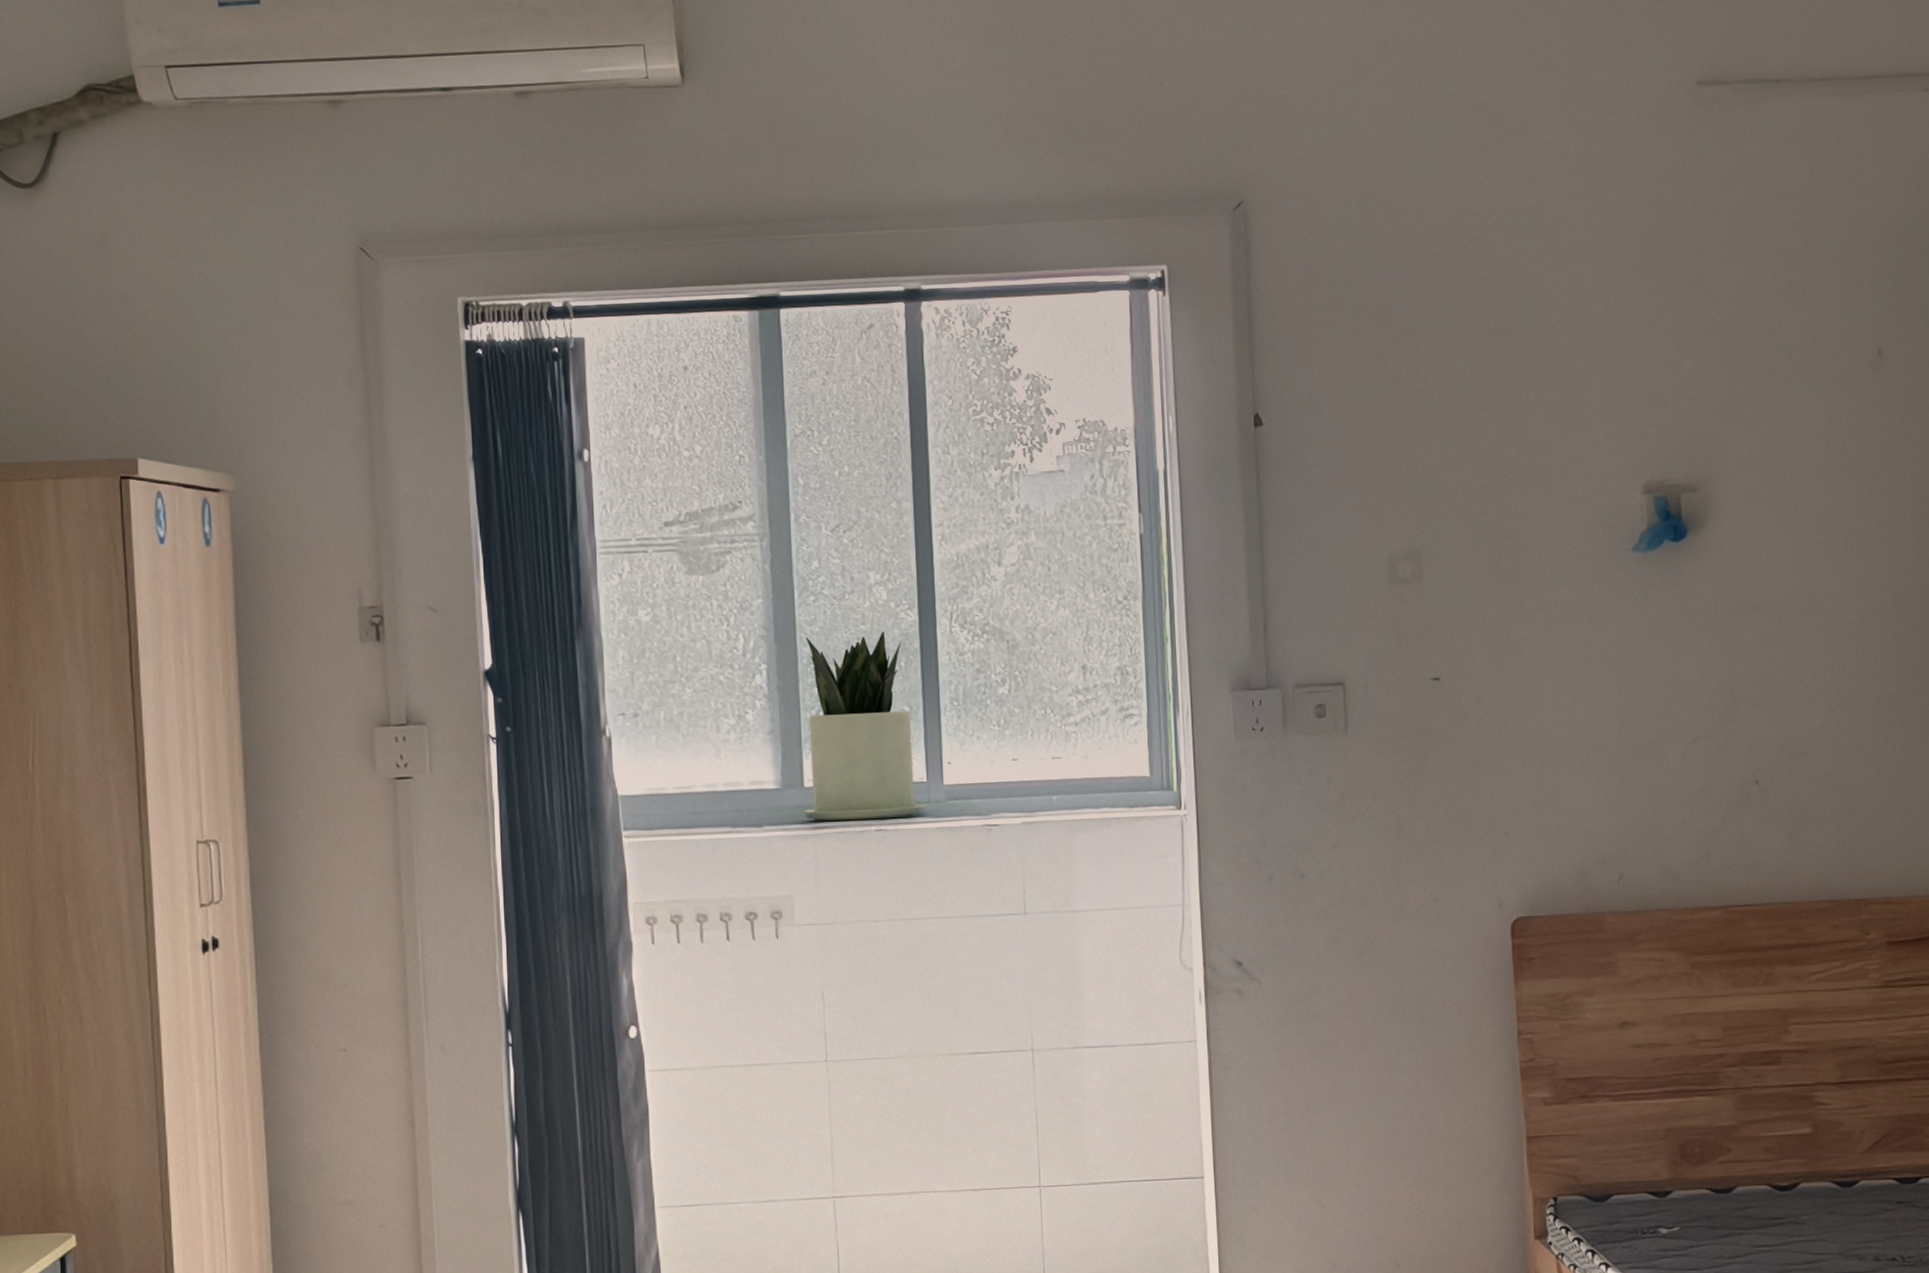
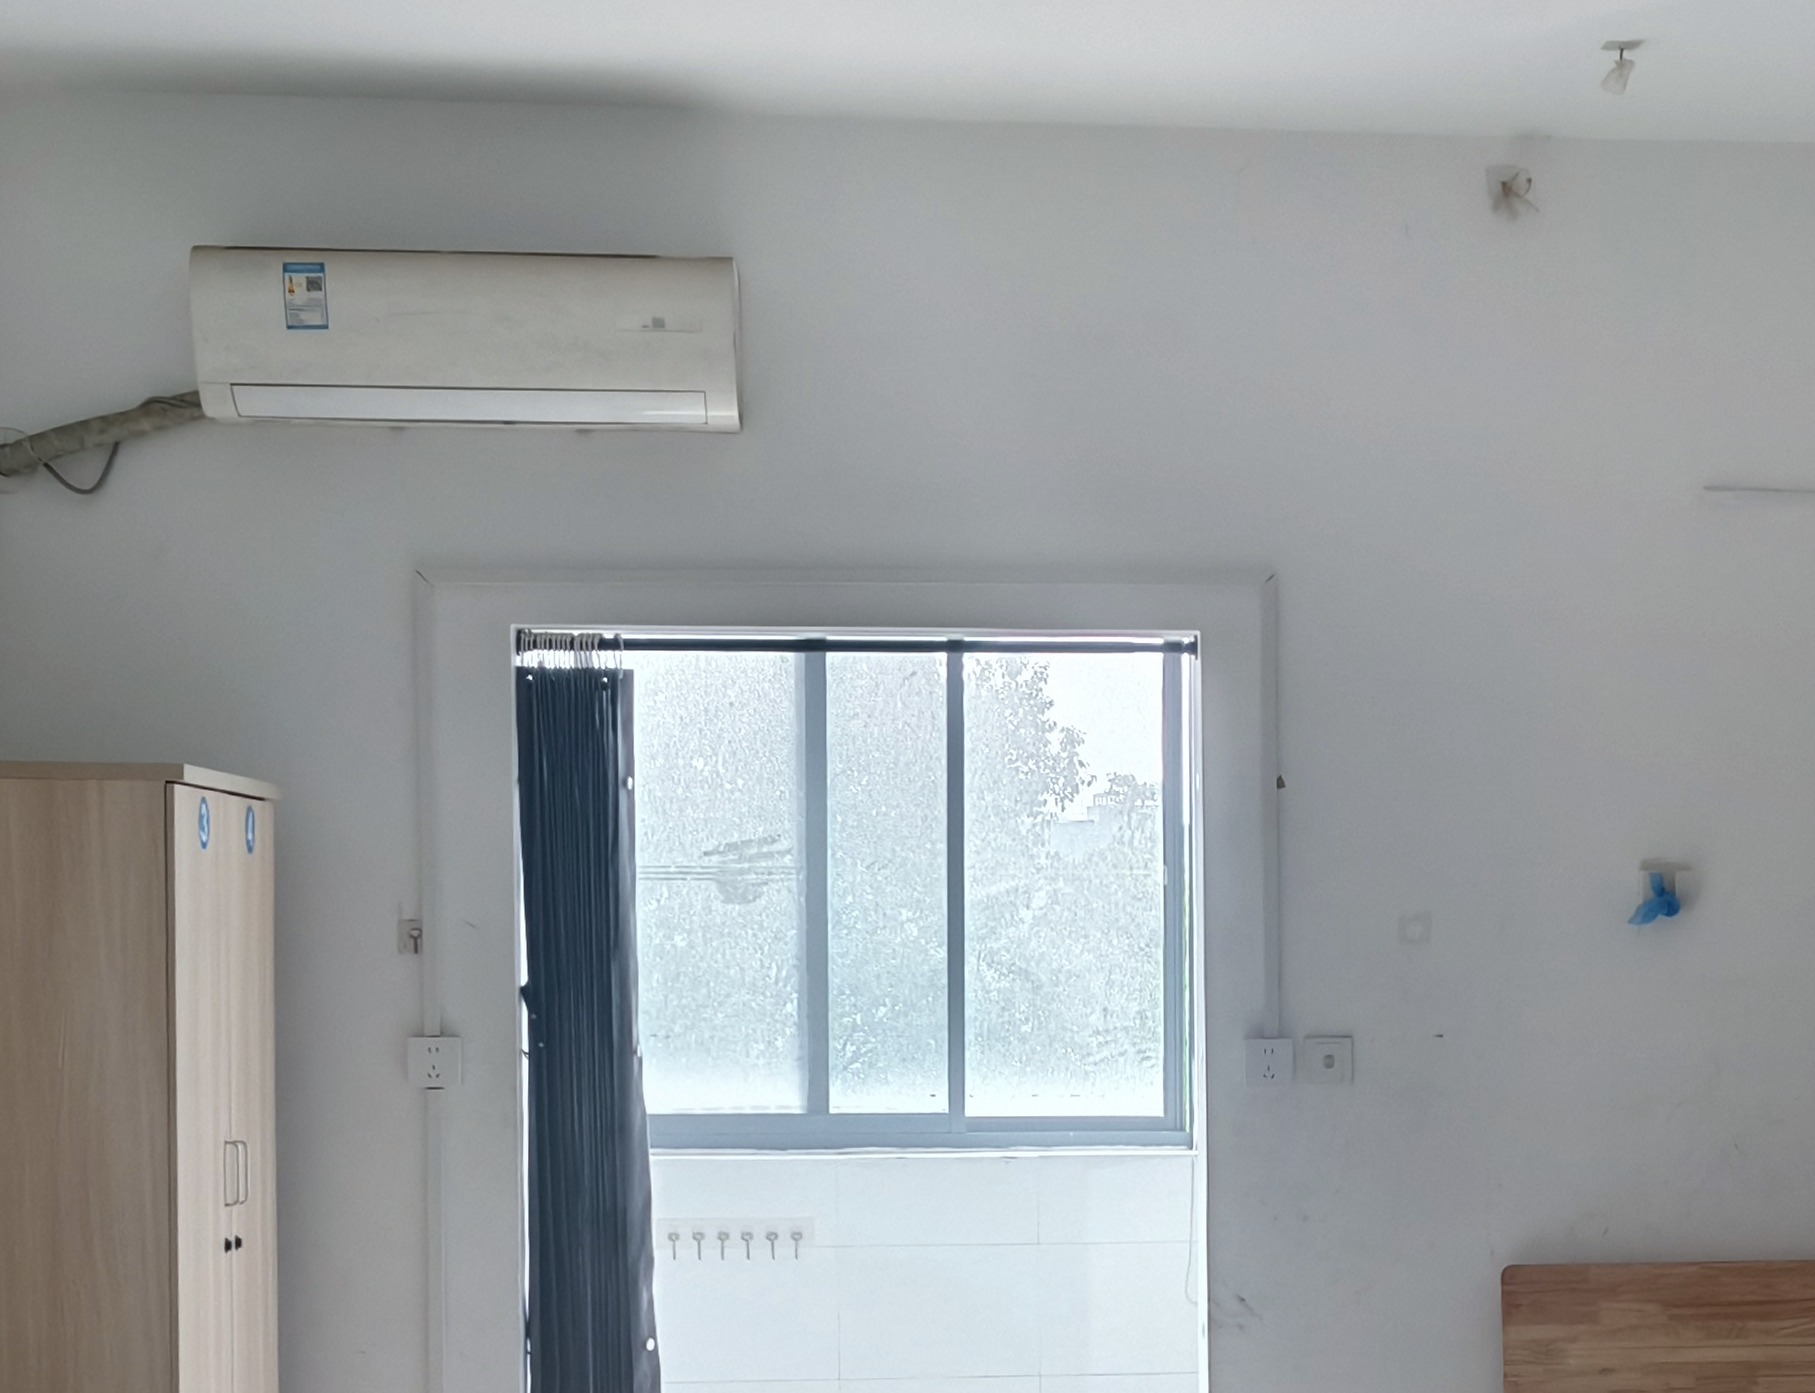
planter: present [802,631,927,822] -> none [826,966,947,1148]

